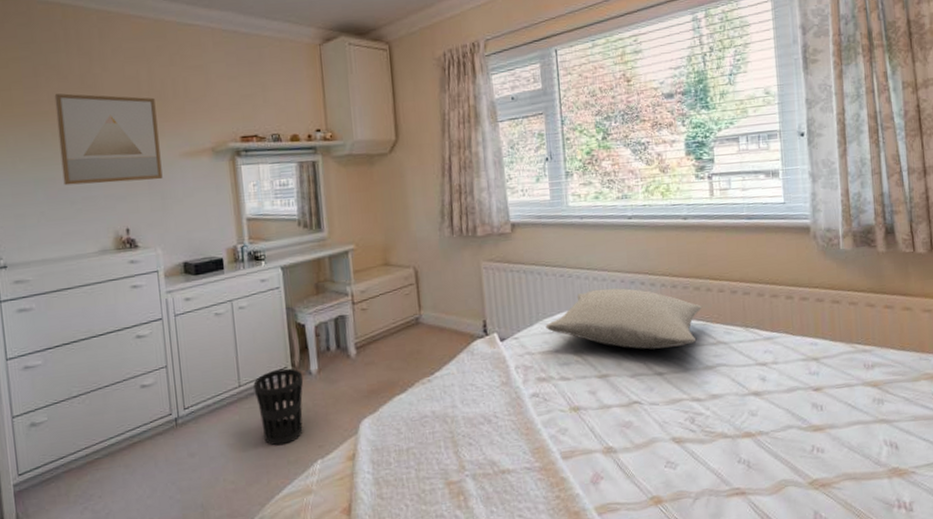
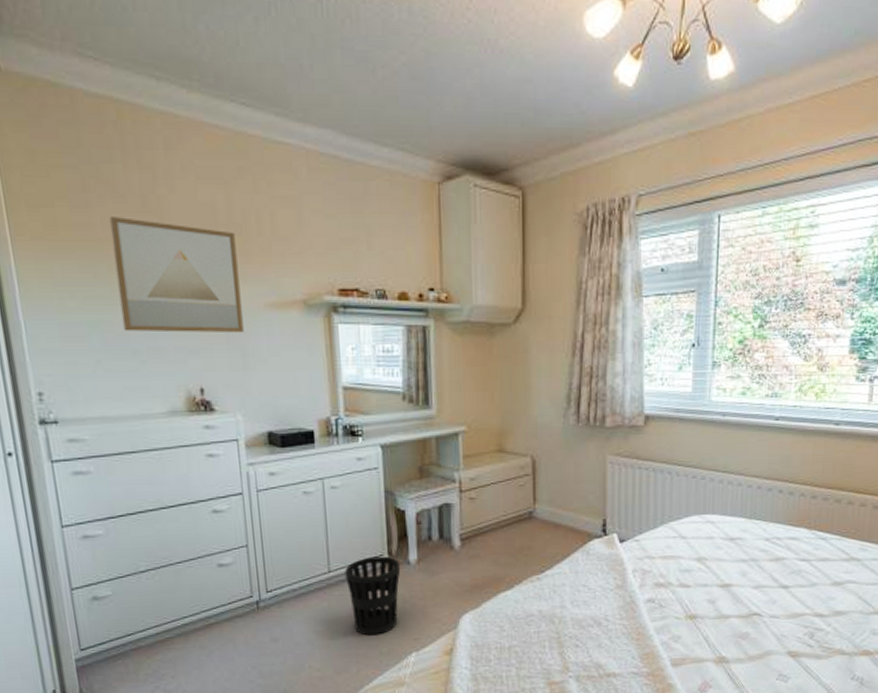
pillow: present [545,288,703,350] -> none [670,494,841,561]

